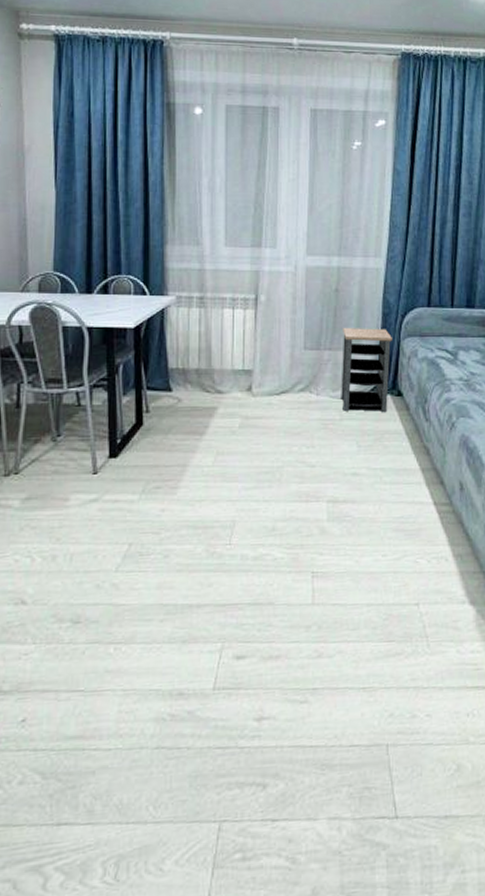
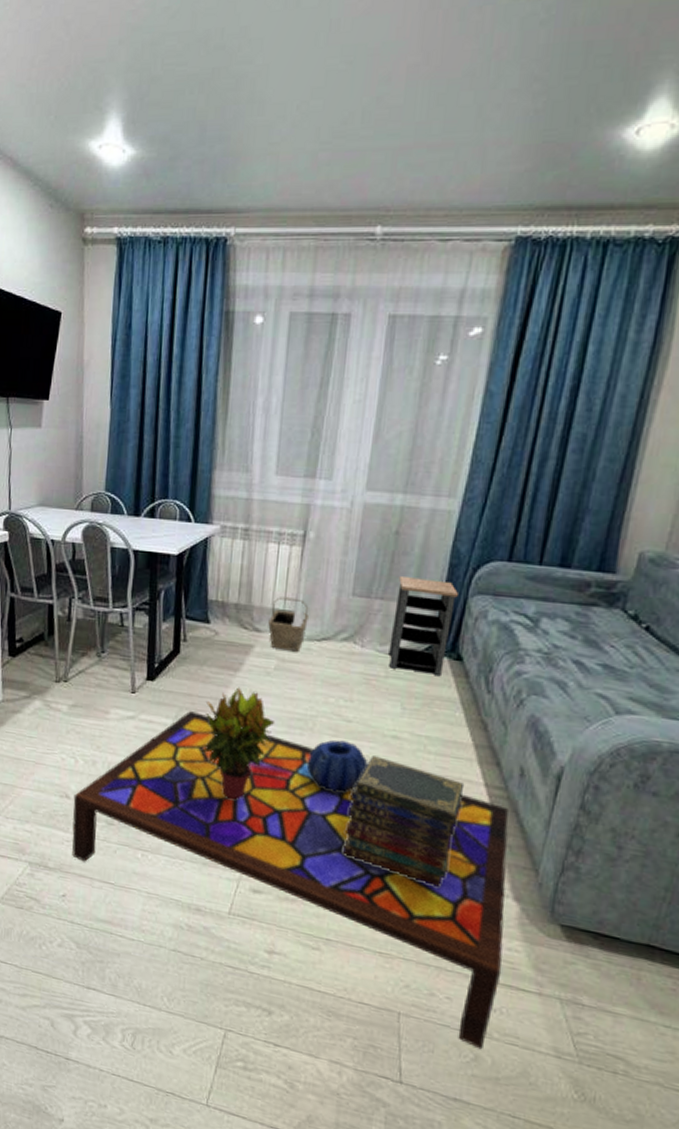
coffee table: none [31,481,469,758] -> present [72,710,509,1050]
potted plant: none [172,450,244,566] -> present [201,687,274,800]
basket: none [230,357,267,408] -> present [268,597,309,652]
decorative bowl: none [277,485,334,537] -> present [306,740,368,792]
book stack: none [320,495,418,609] -> present [343,755,465,887]

